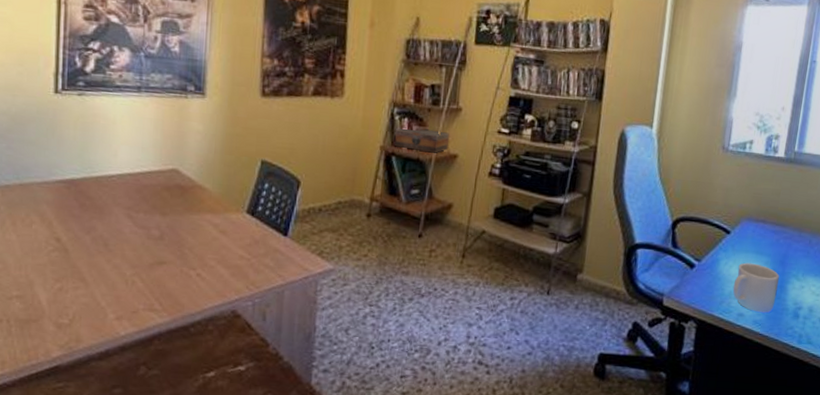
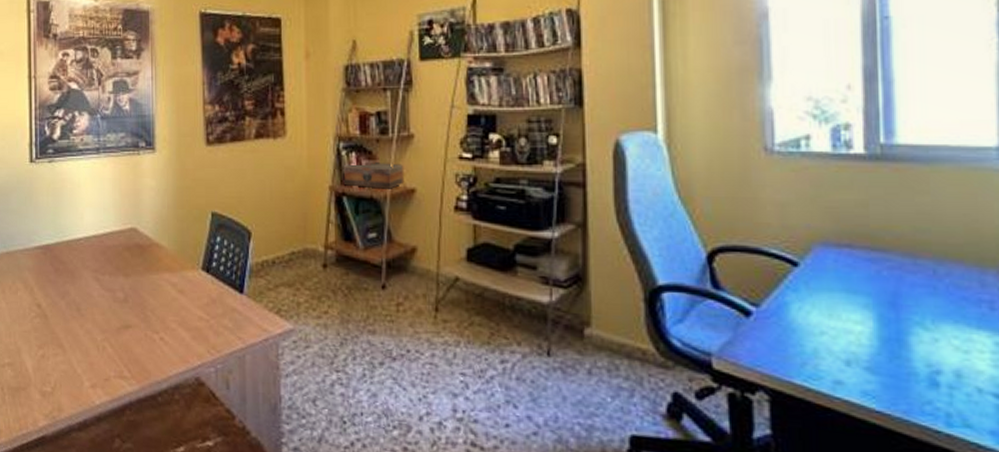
mug: present [732,262,780,314] -> none [817,306,893,380]

